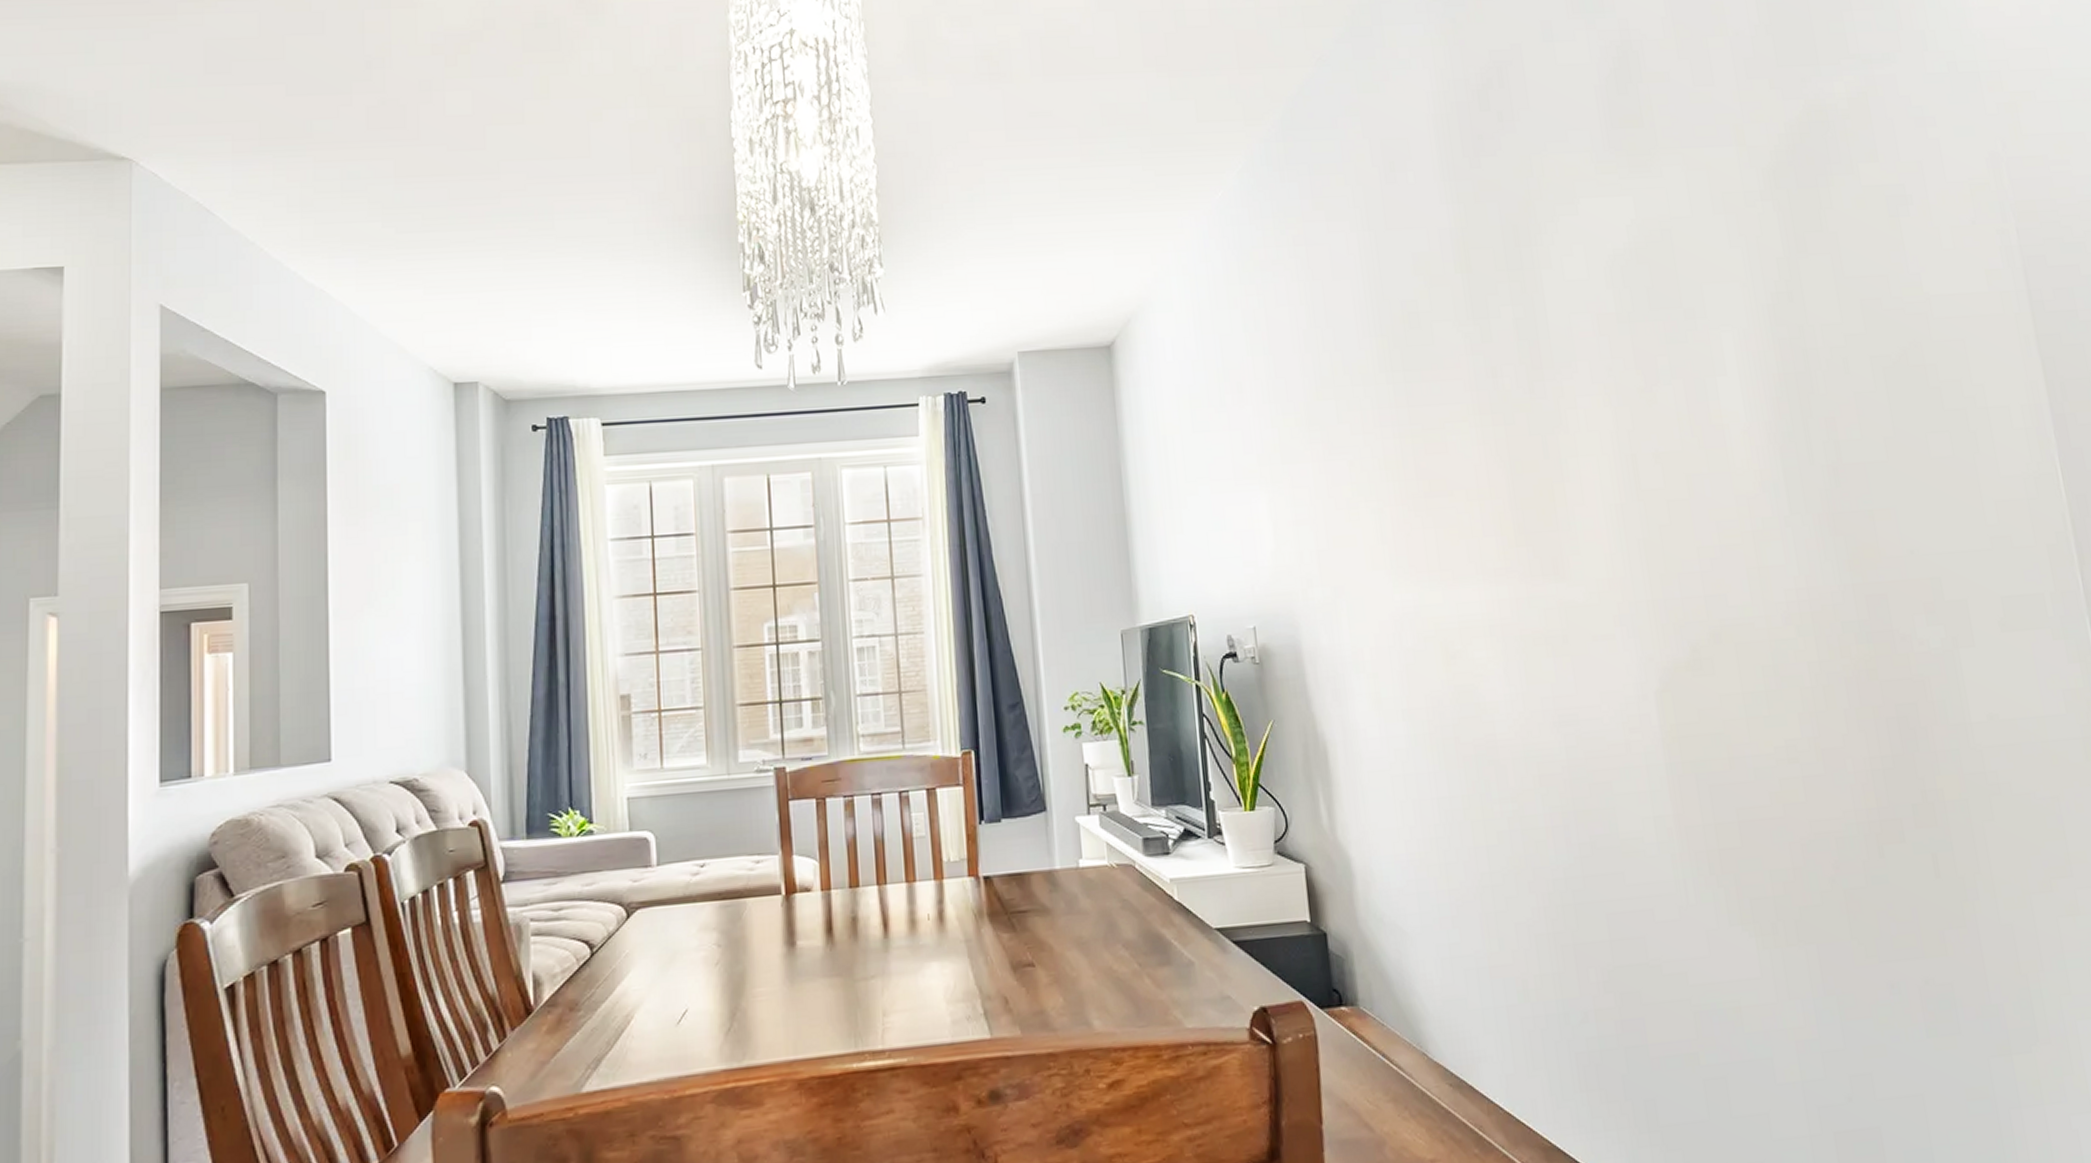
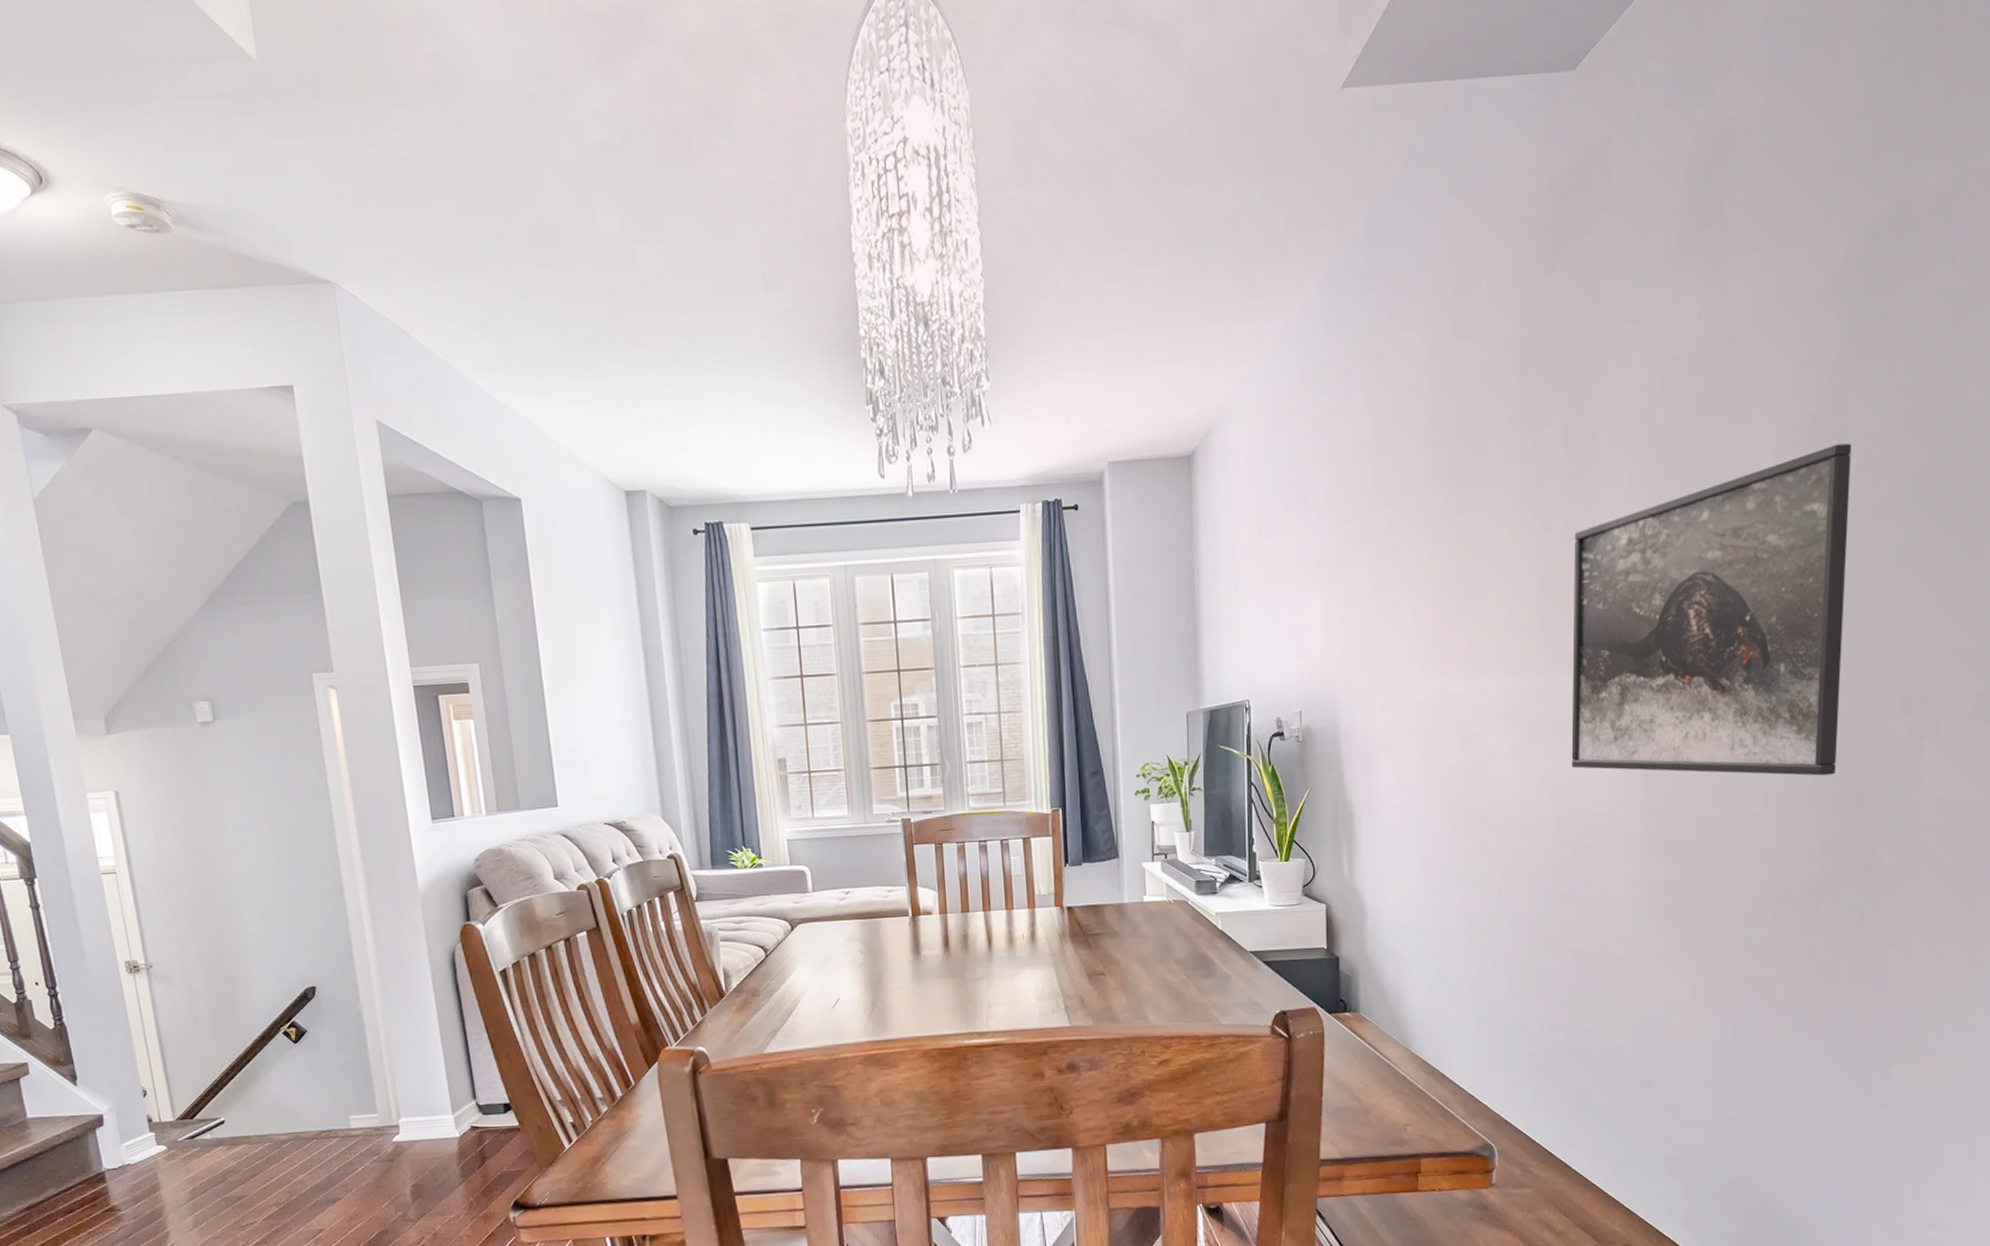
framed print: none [1539,334,1871,694] -> present [1571,443,1852,776]

